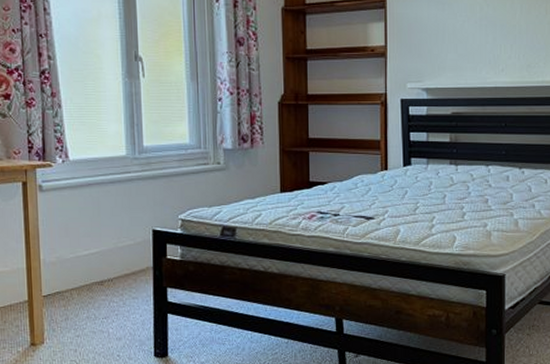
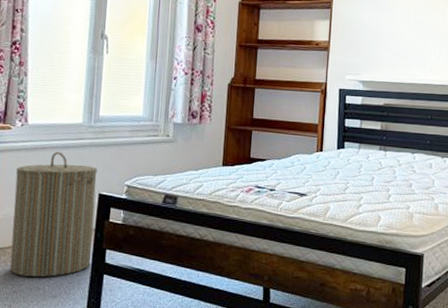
laundry hamper: none [62,187,153,320] -> present [9,151,98,277]

